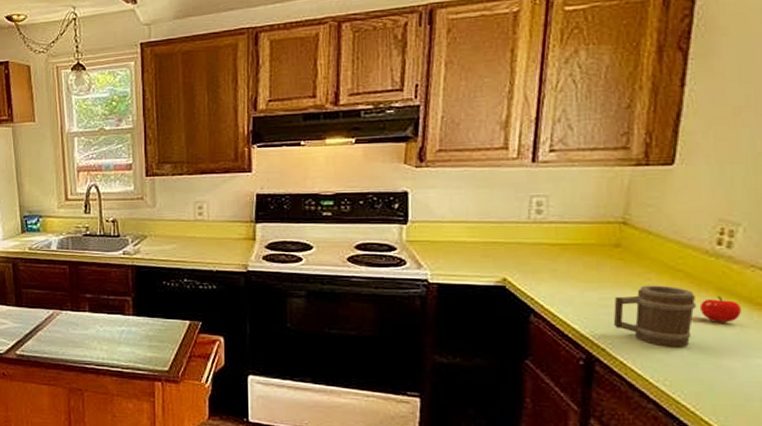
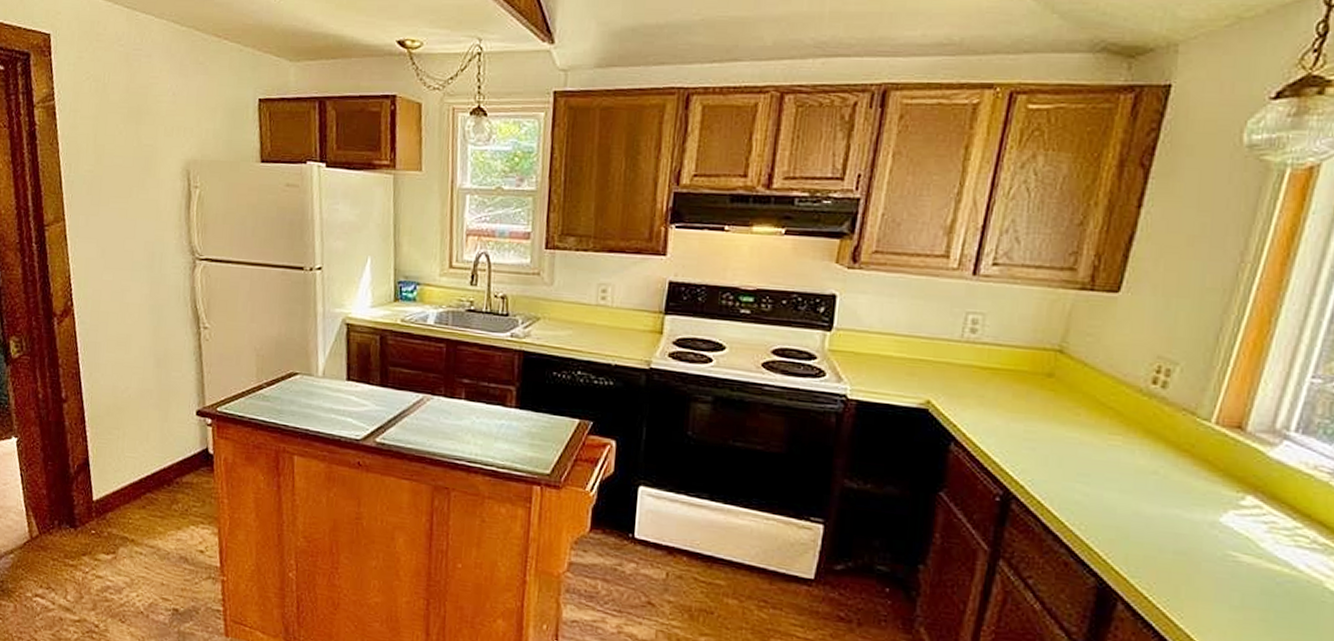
barrel: present [613,285,697,347] -> none [1035,420,1123,491]
apple: present [699,296,741,323] -> none [1125,438,1167,468]

